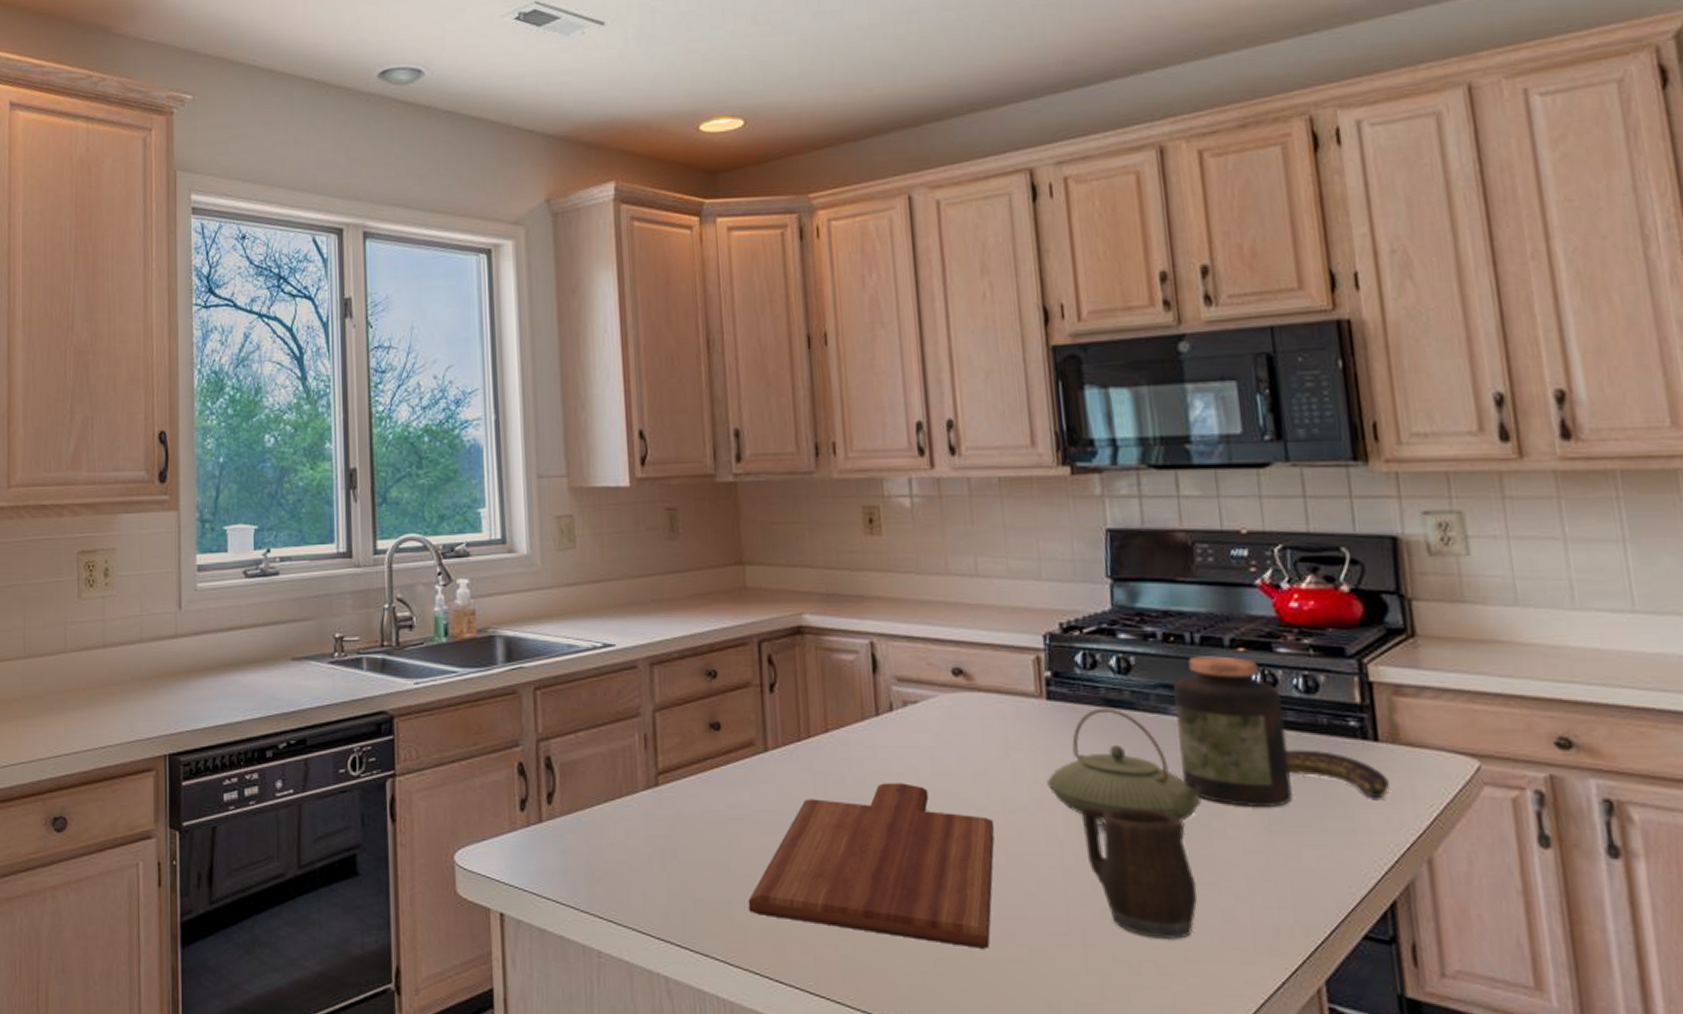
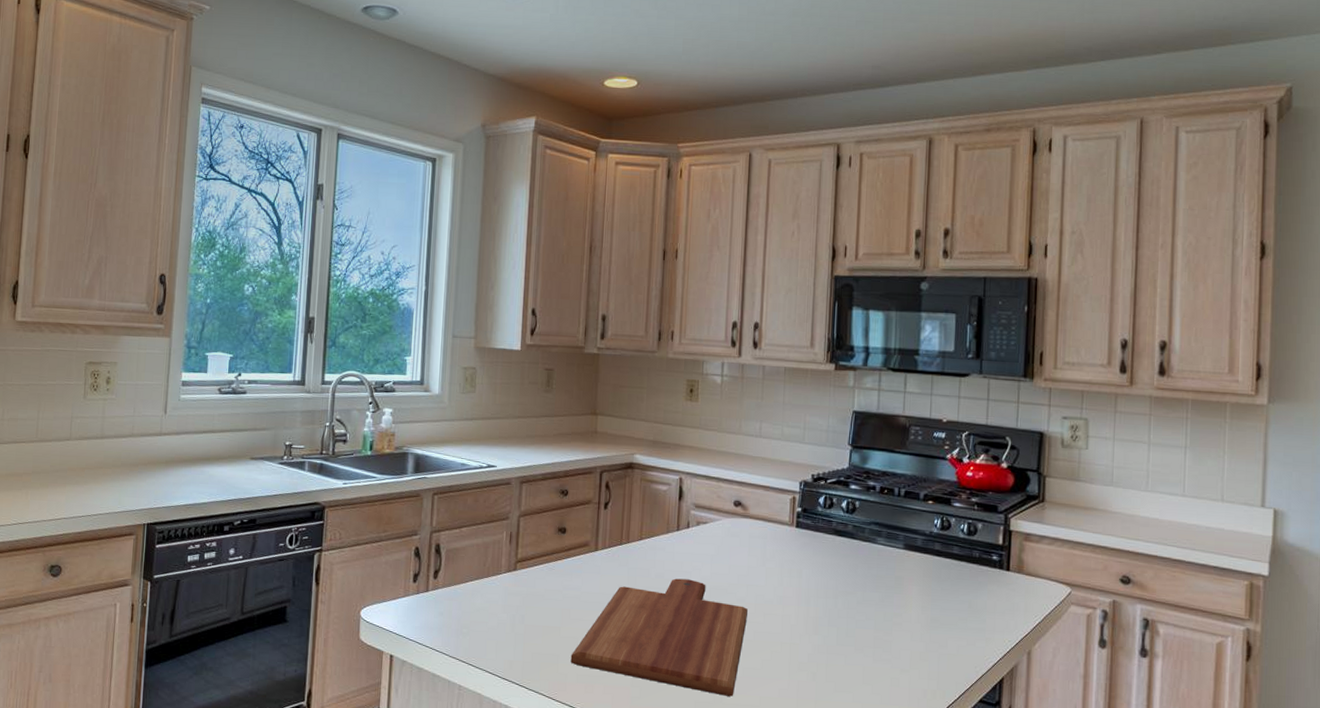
teapot: present [1047,708,1204,821] -> none [788,536,892,617]
mug: present [1082,805,1198,941] -> none [808,602,877,697]
jar: present [1173,656,1293,808] -> none [878,504,952,612]
banana: present [1285,749,1390,799] -> none [948,572,1012,610]

